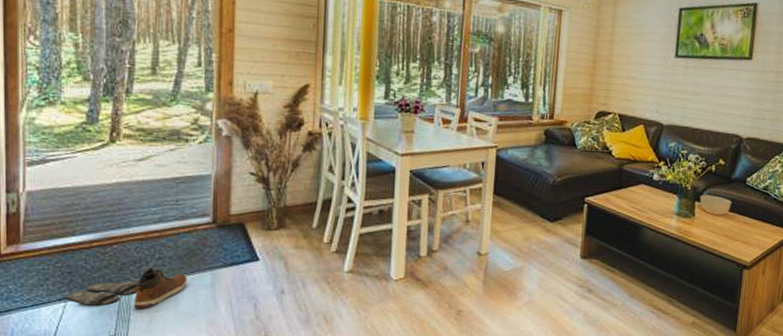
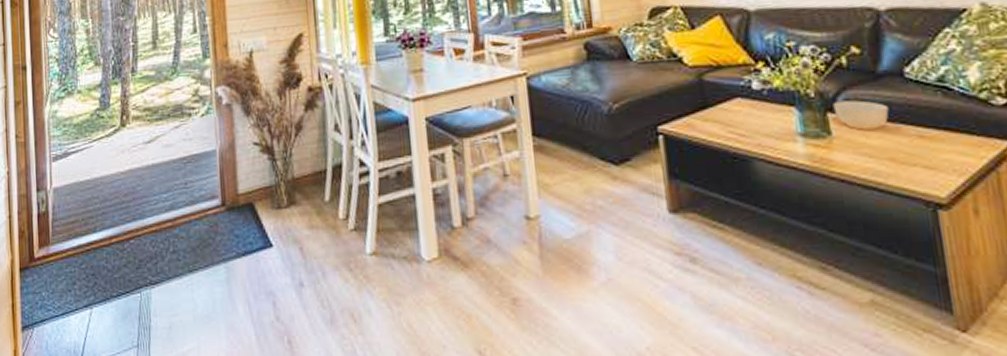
slippers: present [65,281,138,306] -> none [91,281,156,312]
boot: present [133,268,188,308] -> none [152,263,203,312]

